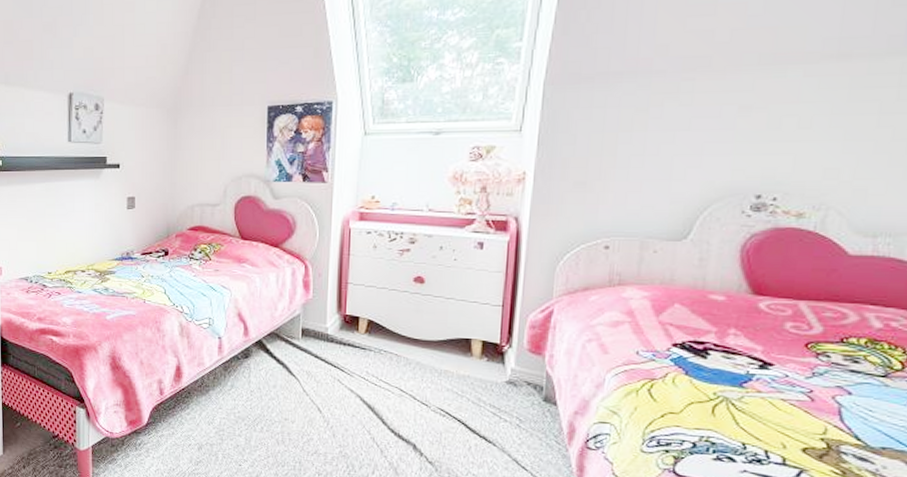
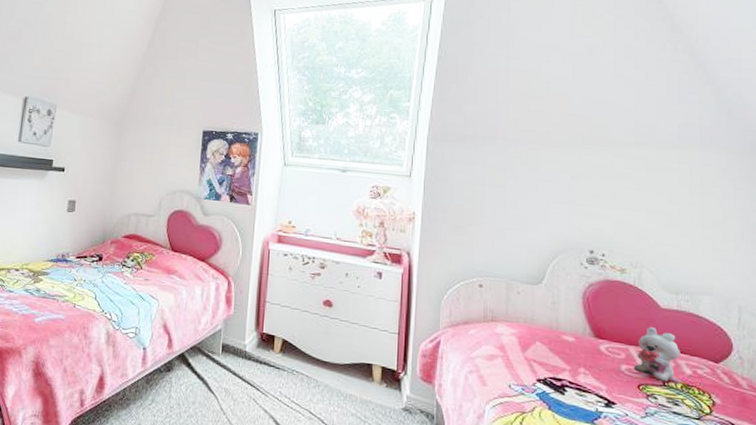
plush toy: none [801,277,870,338] -> present [633,326,682,383]

